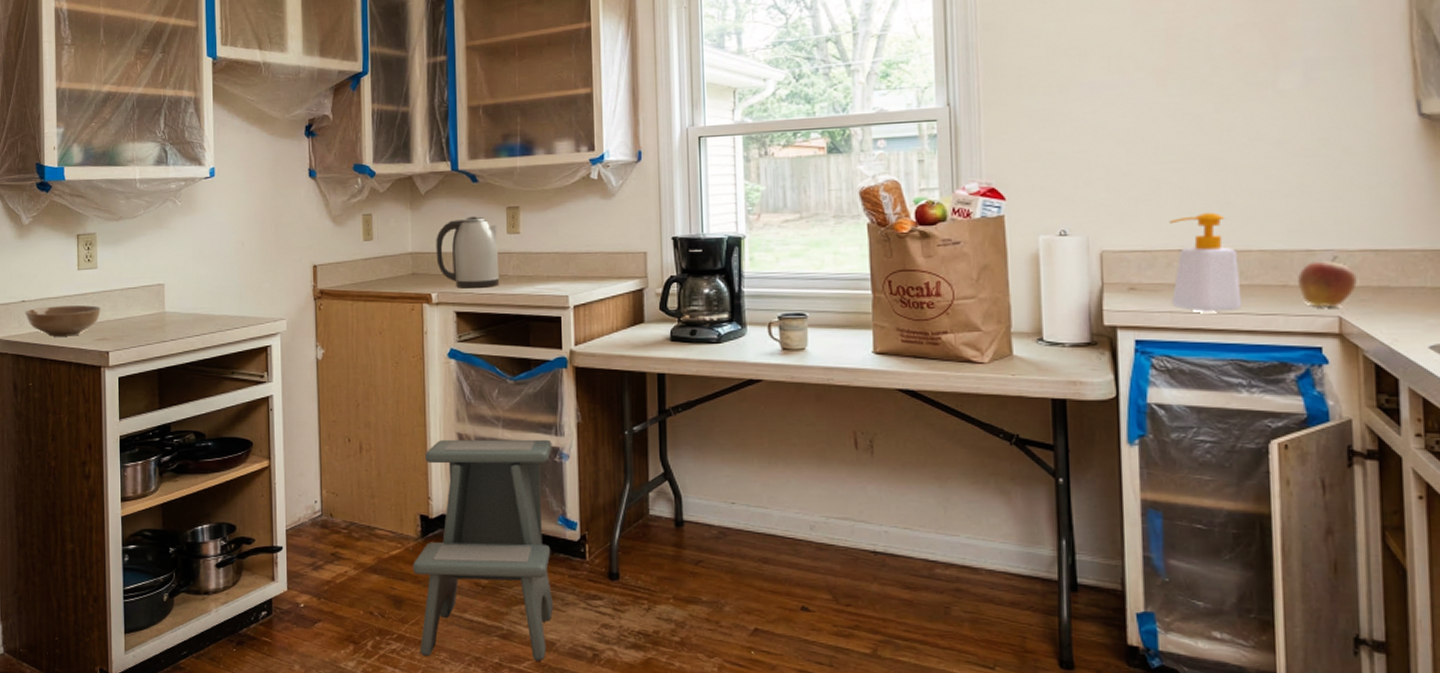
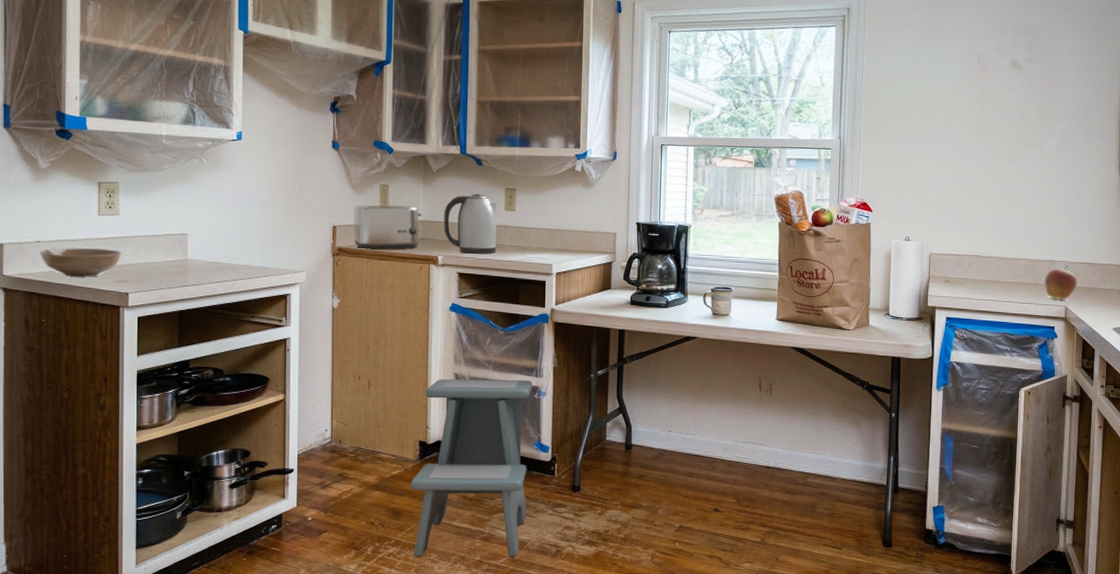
toaster: none [334,236,411,290] -> present [353,205,422,250]
soap bottle: present [1170,212,1242,312] -> none [970,230,1012,300]

